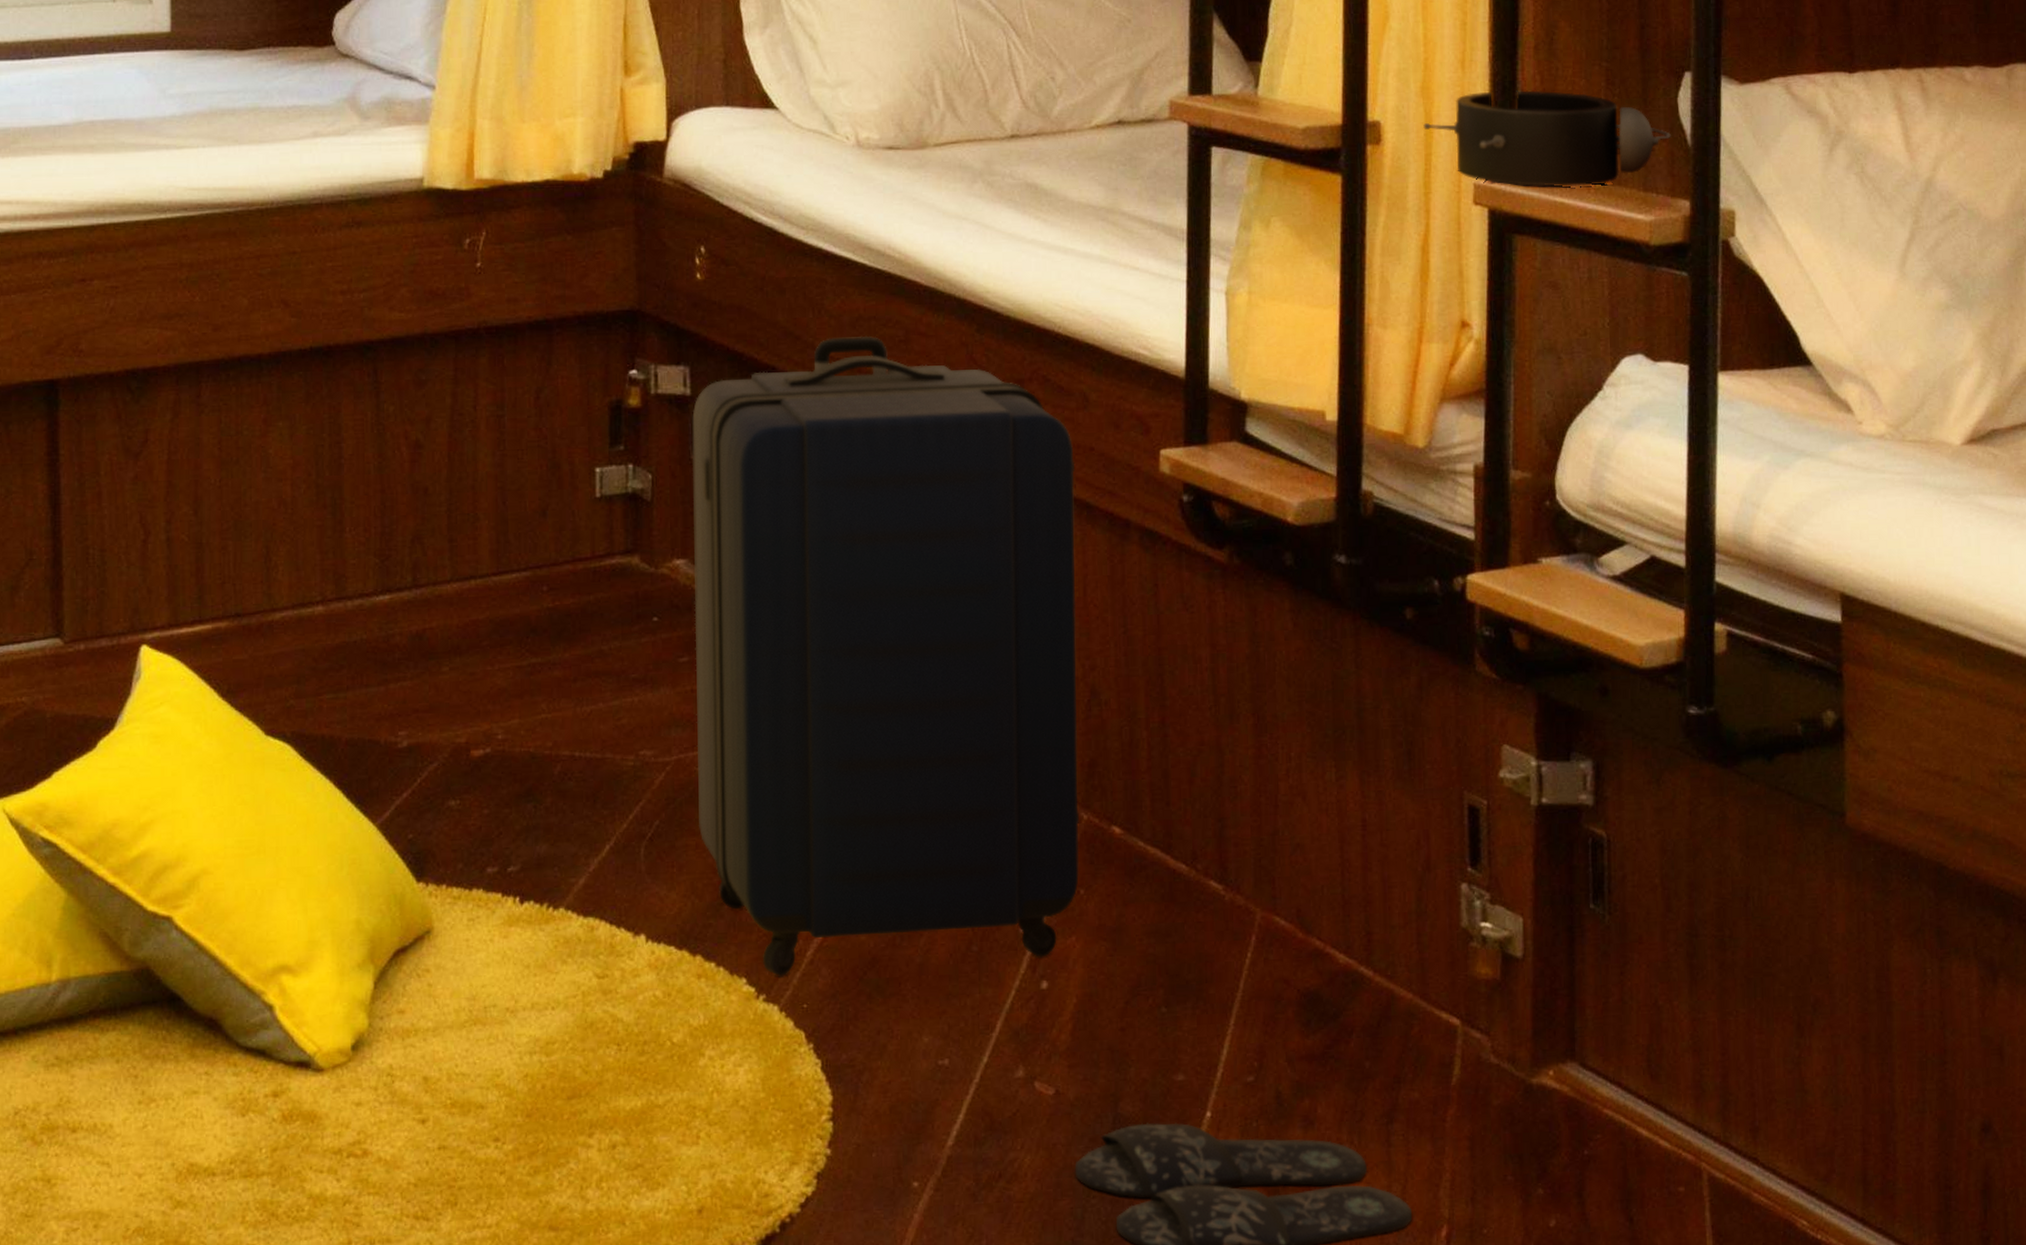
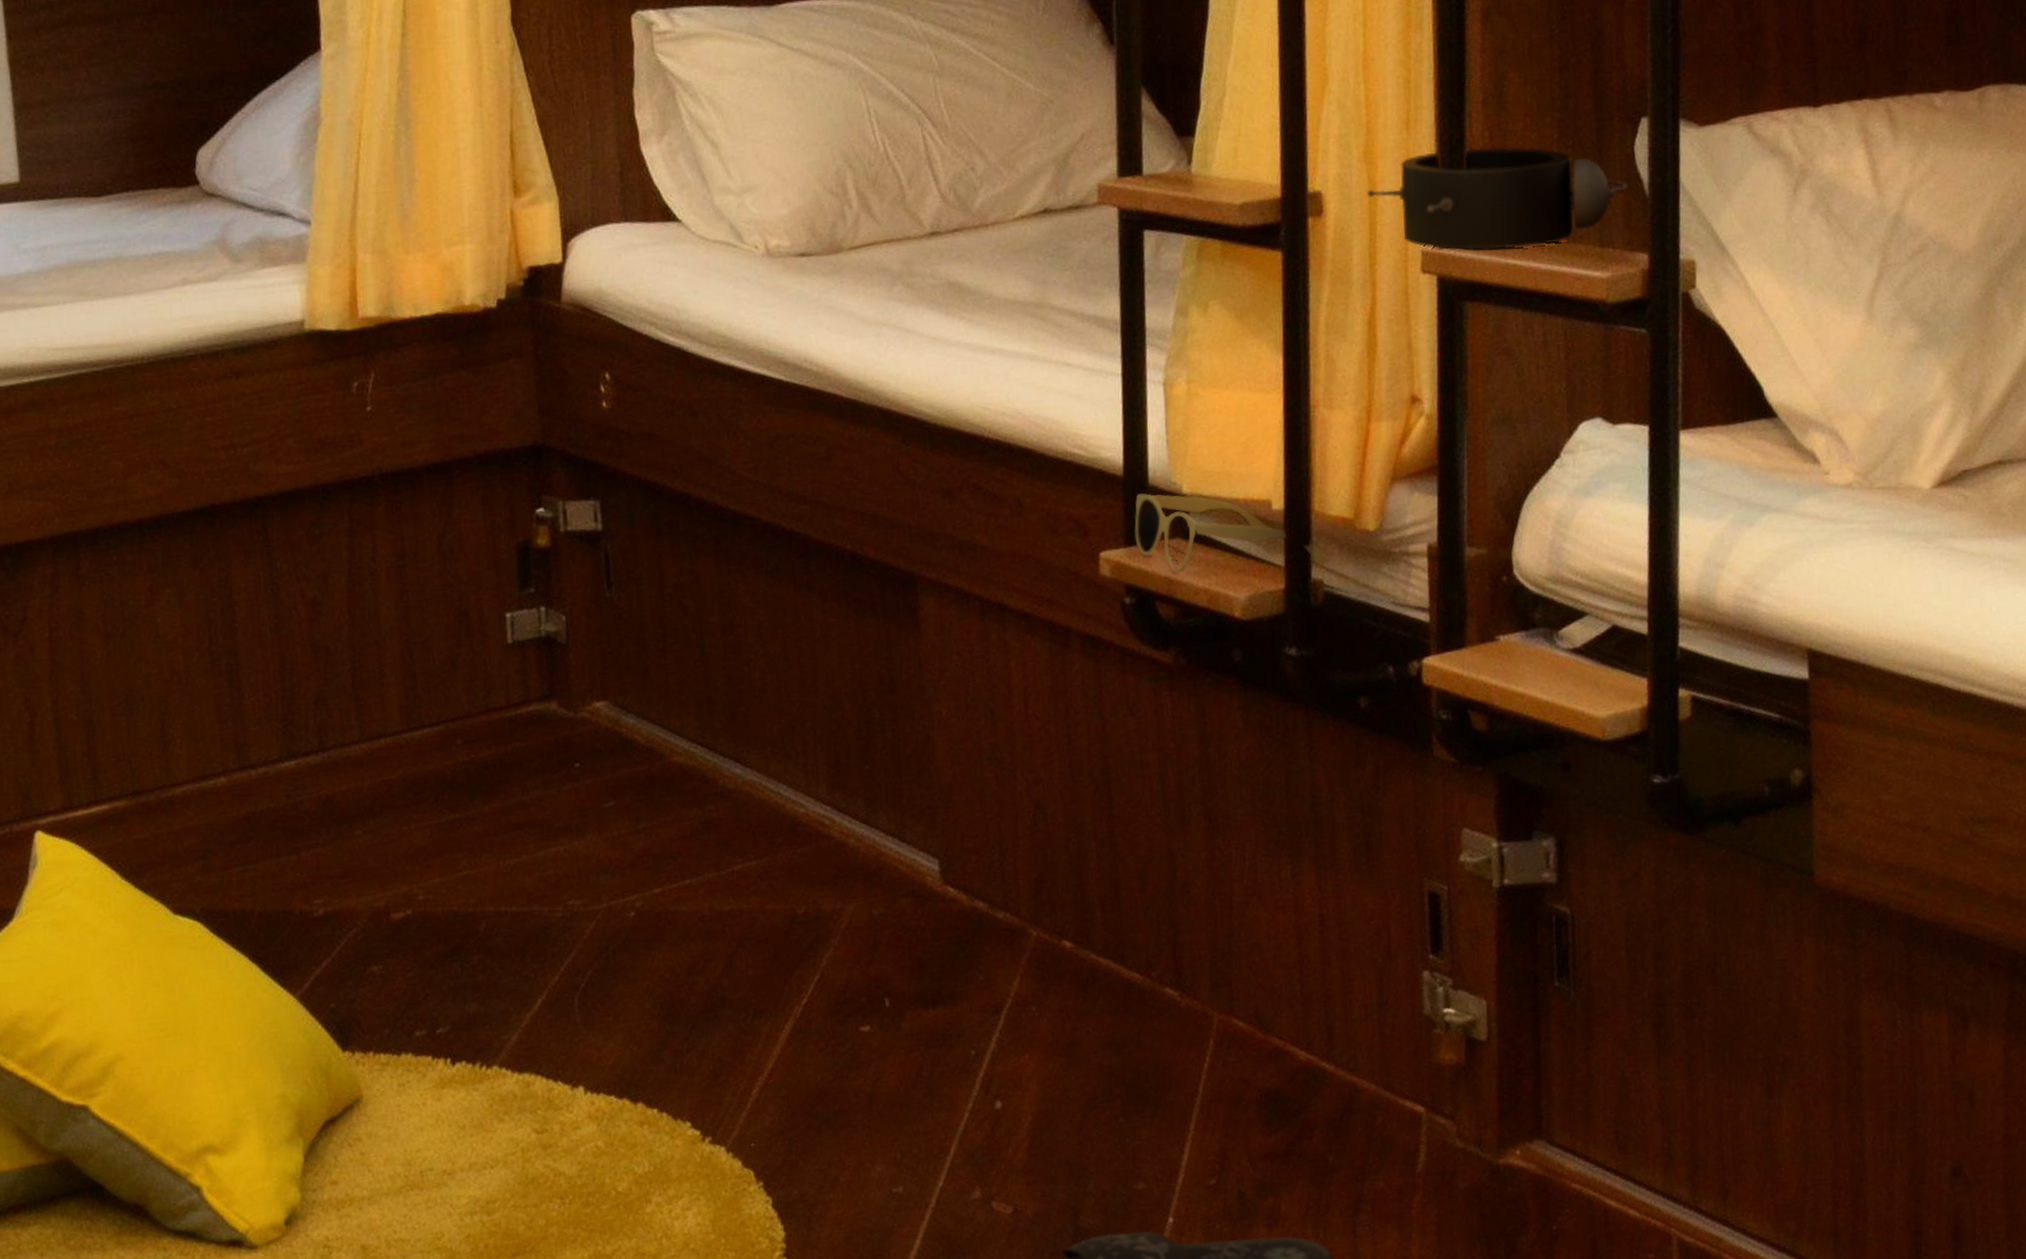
suitcase: present [692,335,1080,976] -> none [605,454,1030,1117]
spectacles: none [1194,396,1381,476] -> present [1134,493,1331,573]

